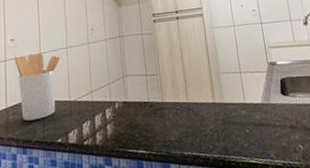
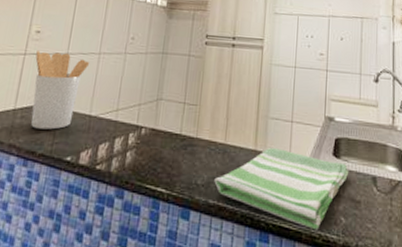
dish towel: none [185,97,298,161] -> present [214,148,349,231]

